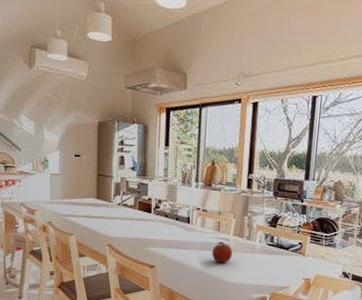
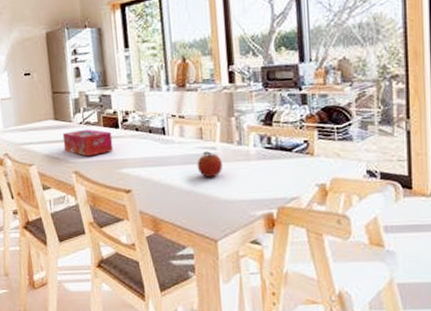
tissue box: none [102,210,145,234] -> present [62,129,114,157]

